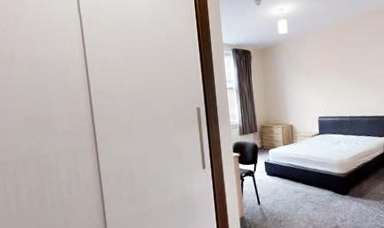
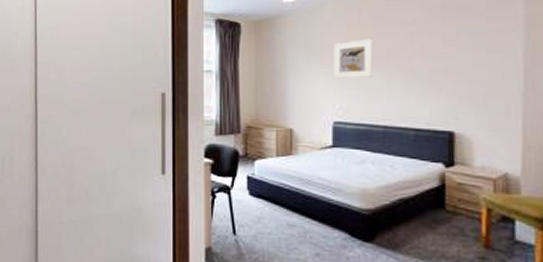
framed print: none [315,58,341,87] -> present [333,39,373,79]

